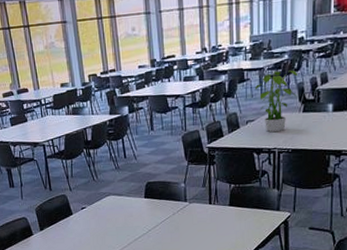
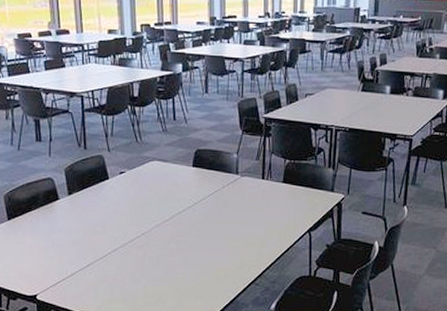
potted plant: present [254,70,298,133] -> none [315,46,359,109]

